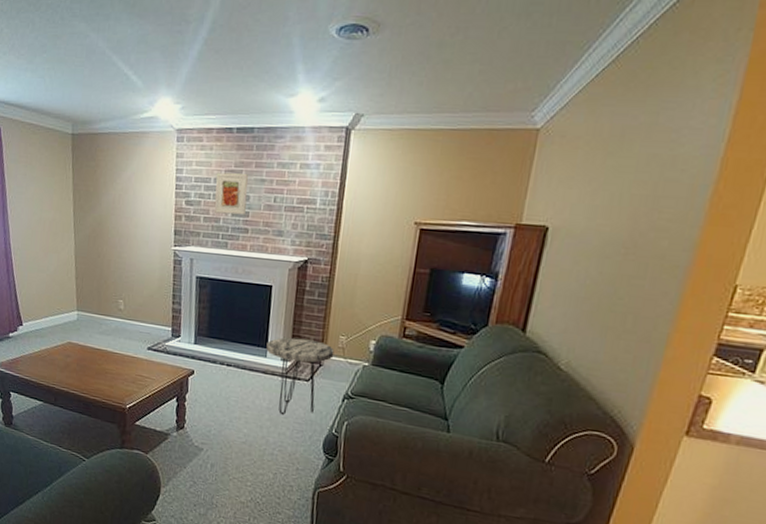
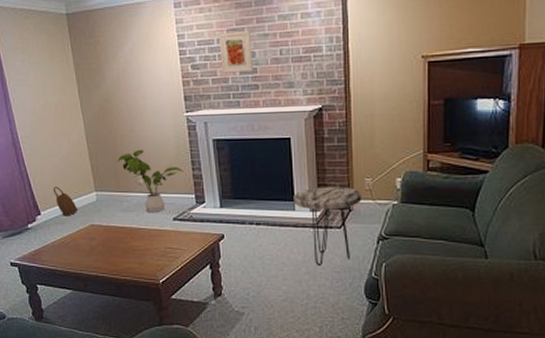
basket: none [37,301,59,331] -> present [53,187,78,216]
house plant: none [101,276,165,340] -> present [117,149,184,213]

